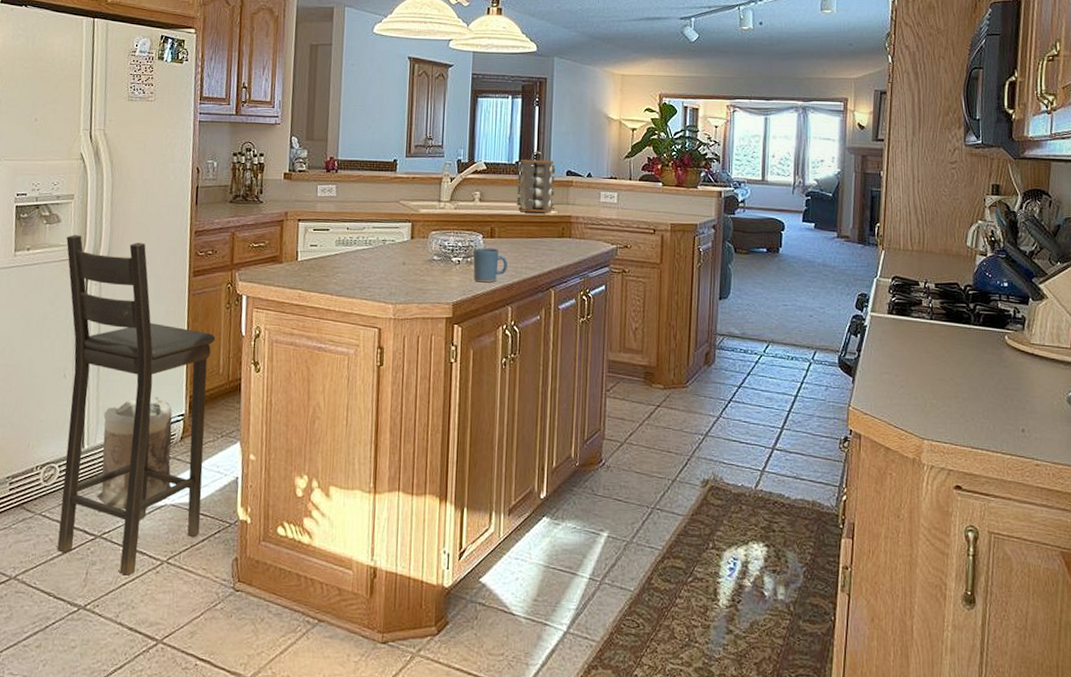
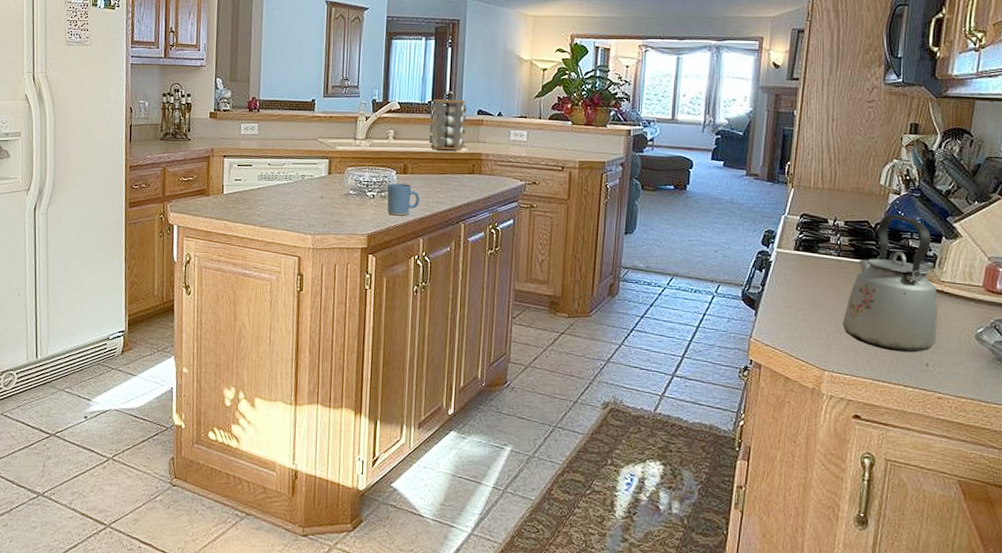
bar stool: present [57,234,216,576] -> none [15,168,150,469]
bag: present [96,396,173,510] -> none [49,314,114,412]
kettle: none [939,276,1031,418] -> present [843,214,938,353]

